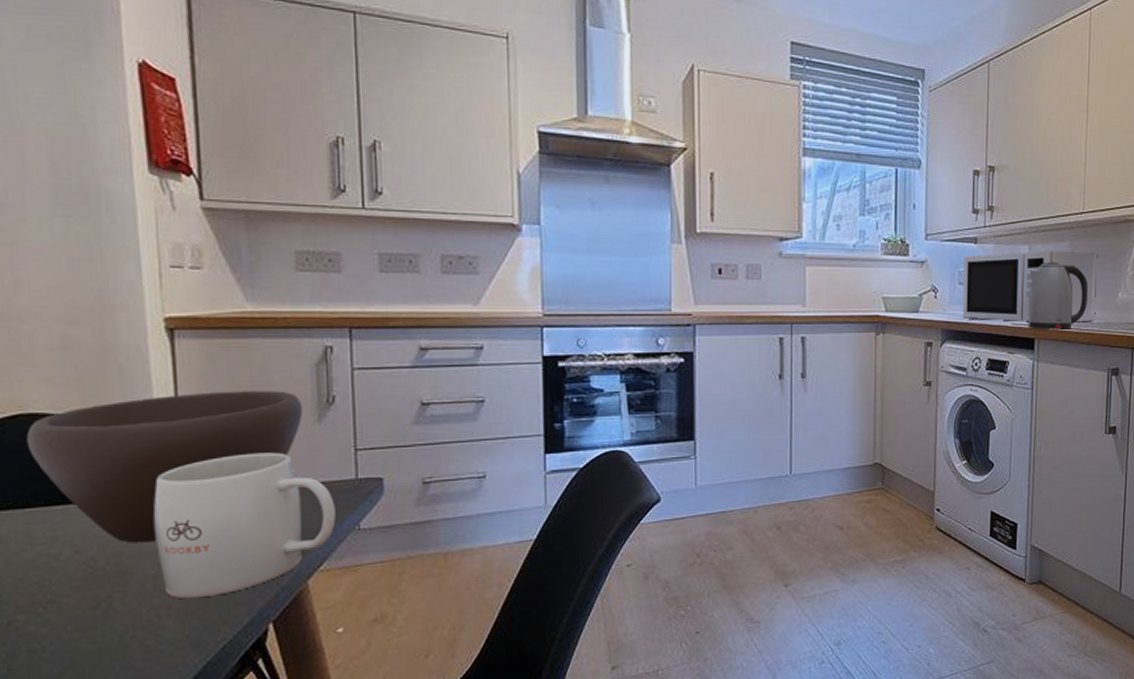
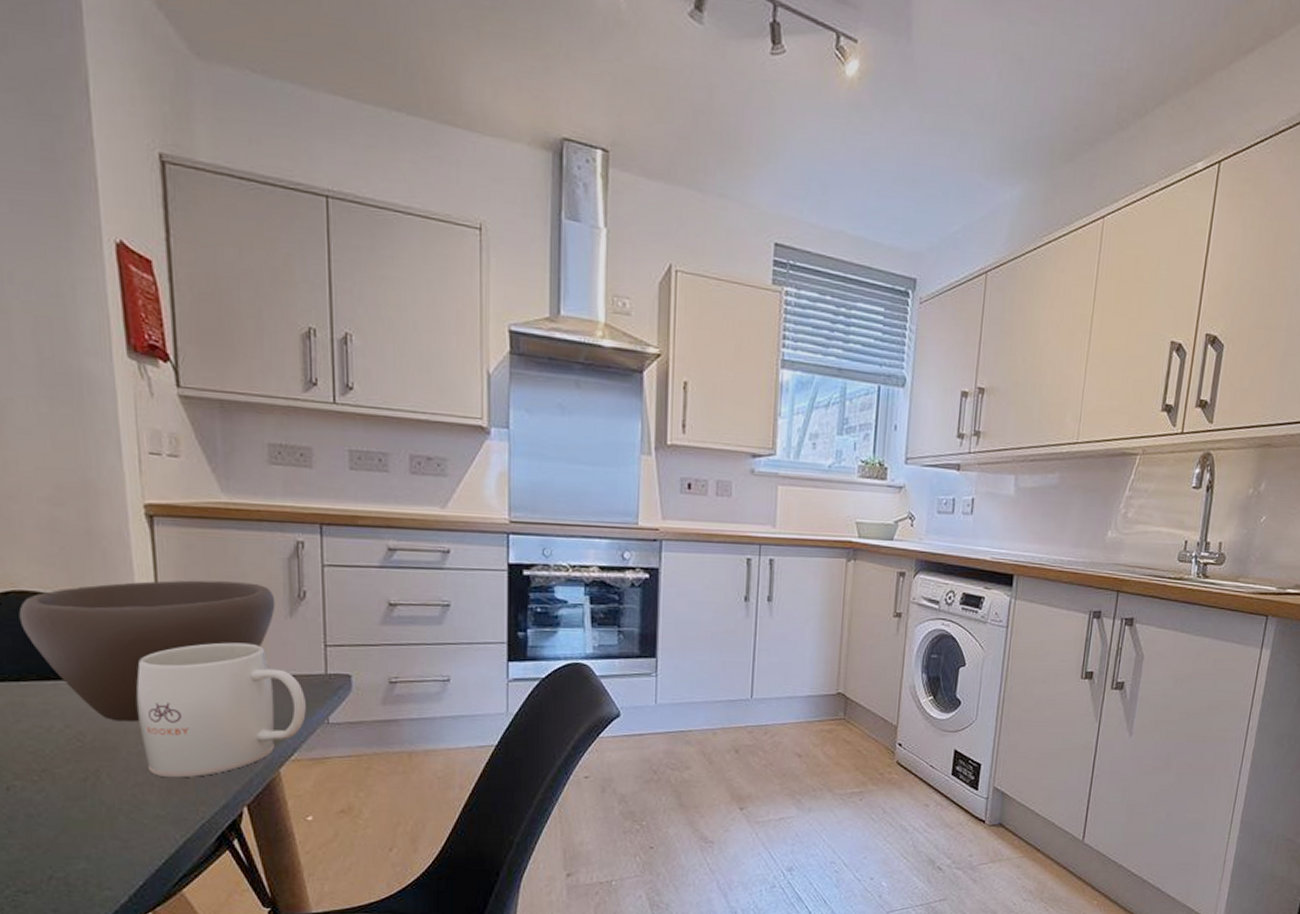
microwave: present [962,250,1096,323] -> none [938,481,1087,561]
kettle: present [1028,262,1089,329] -> none [1007,494,1076,567]

